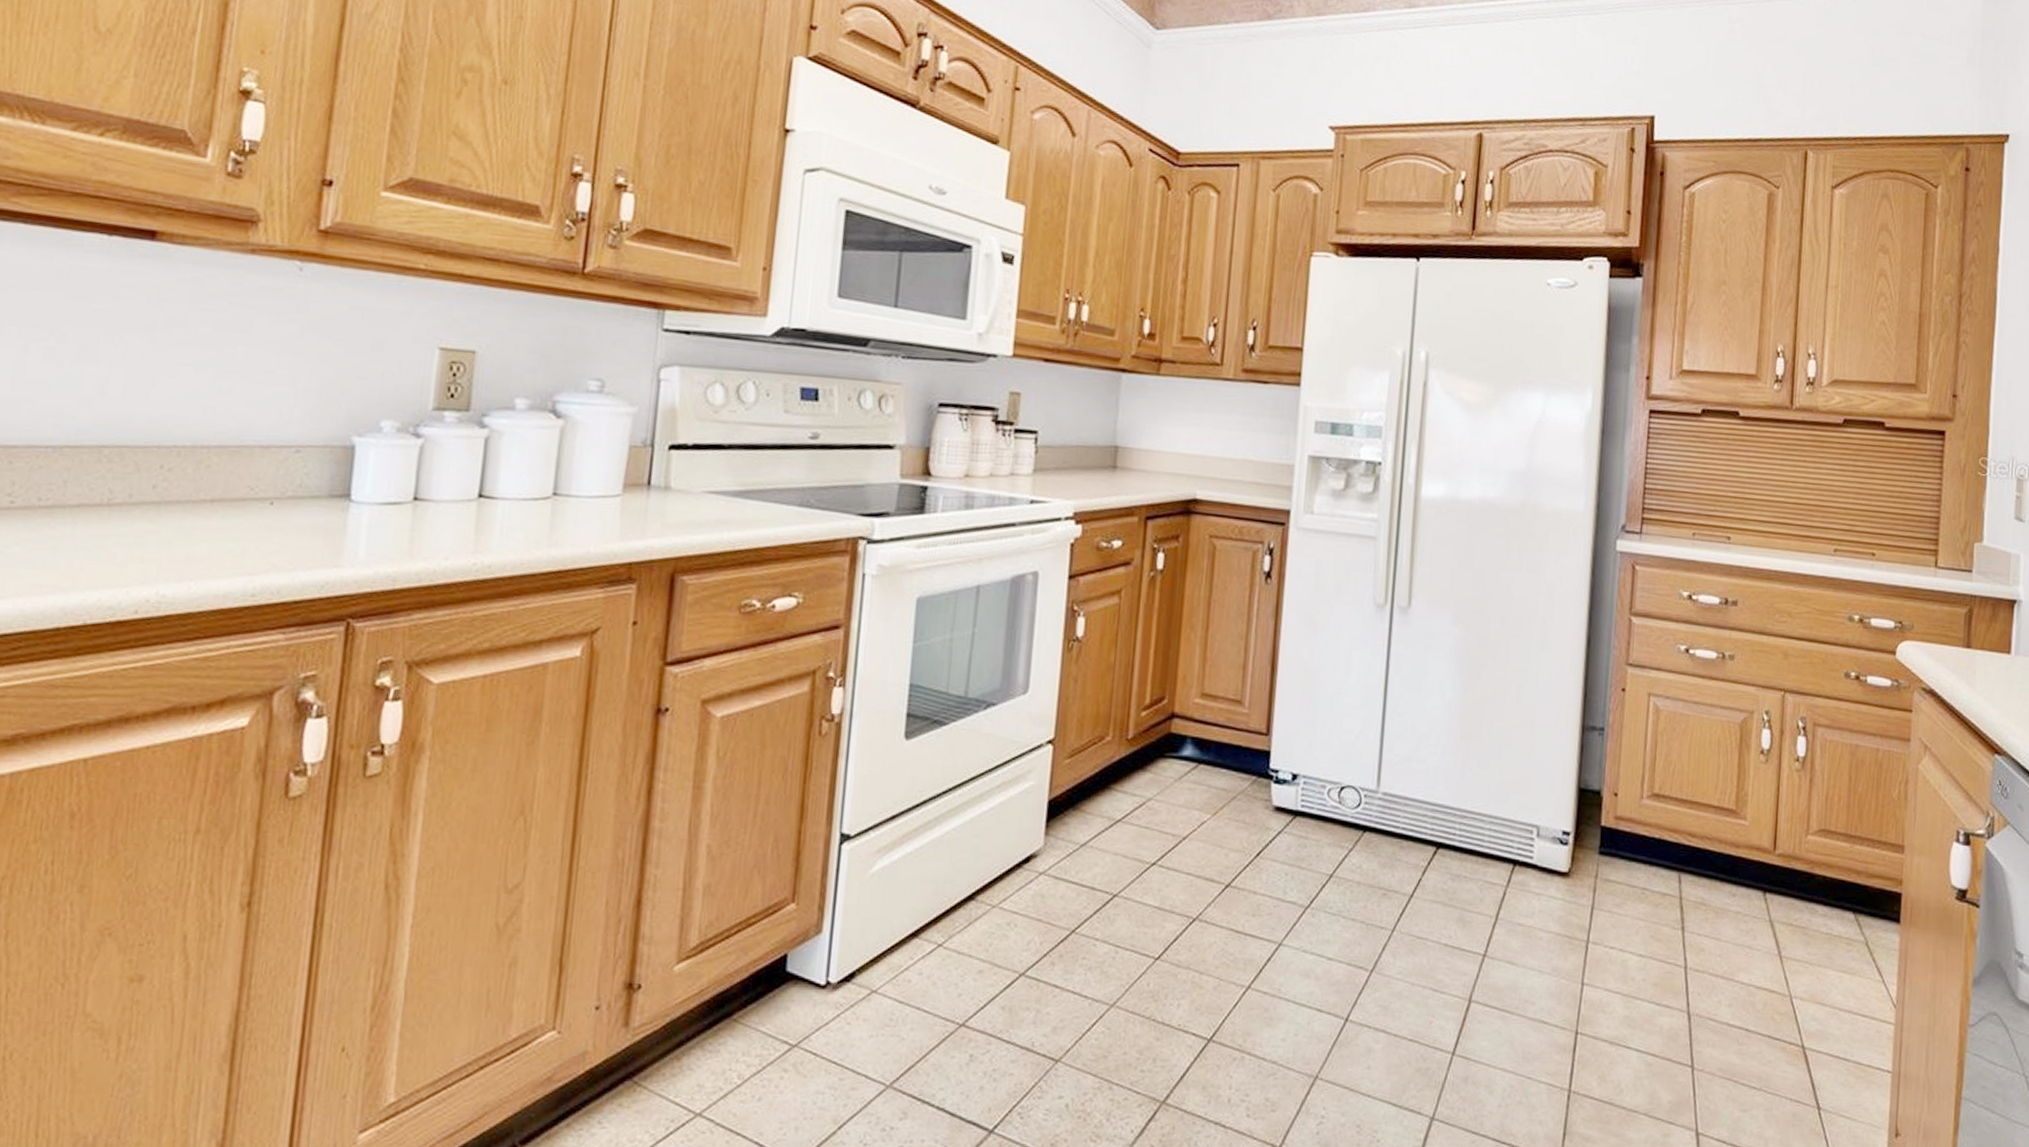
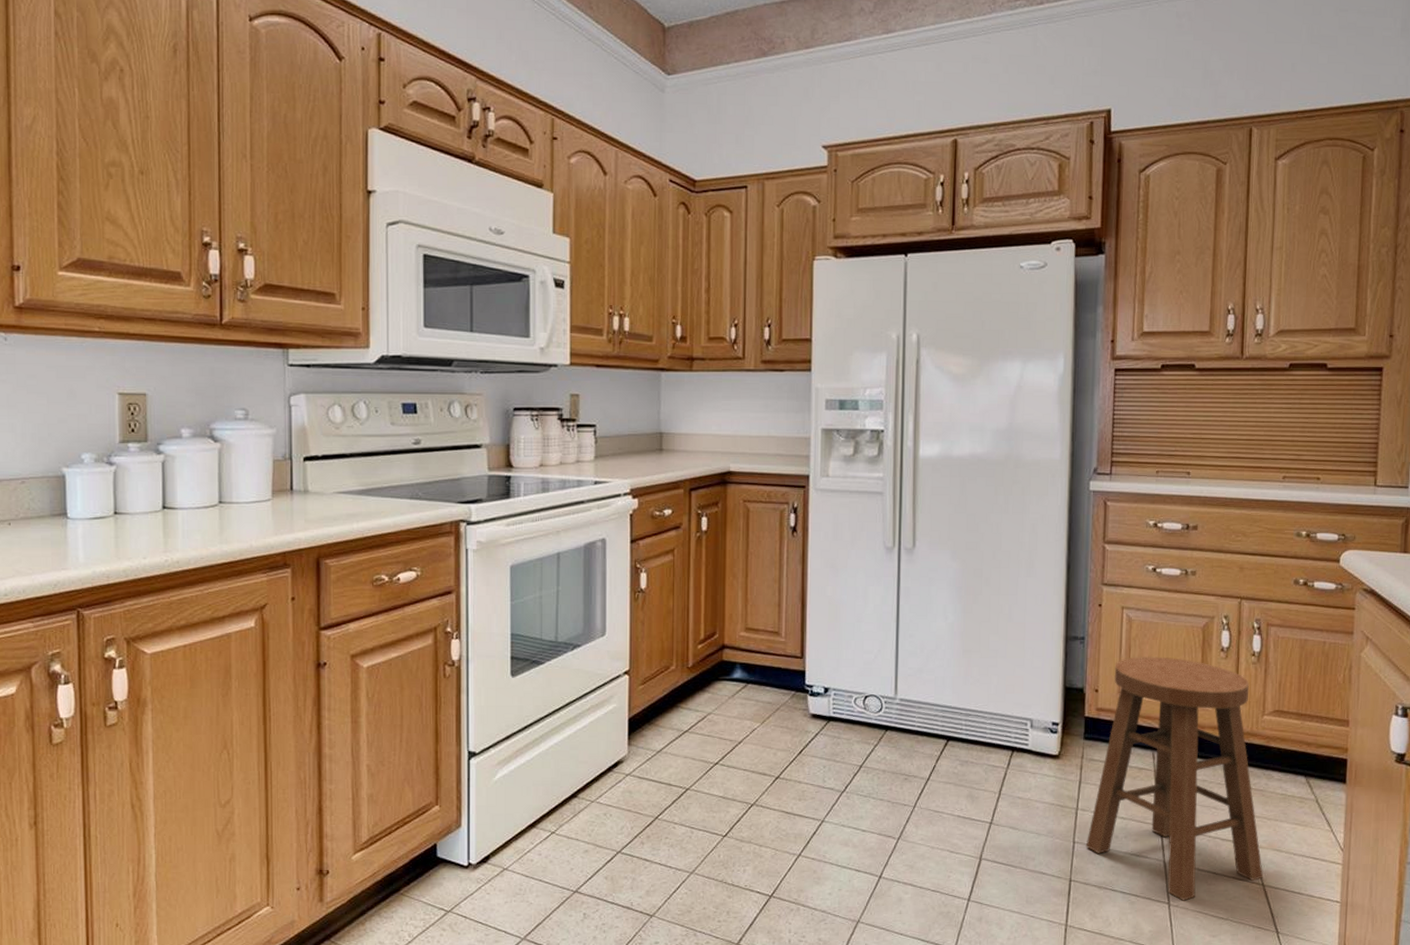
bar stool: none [1596,754,1804,1064] -> present [1085,655,1264,901]

